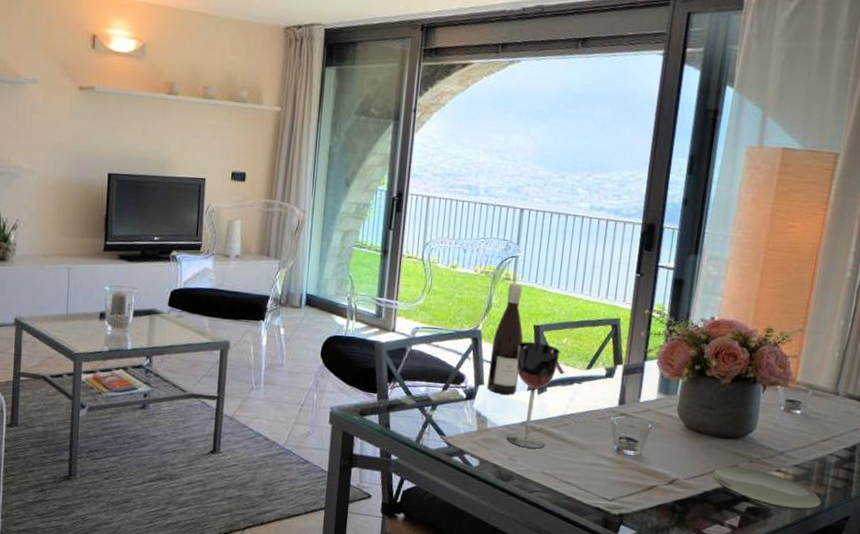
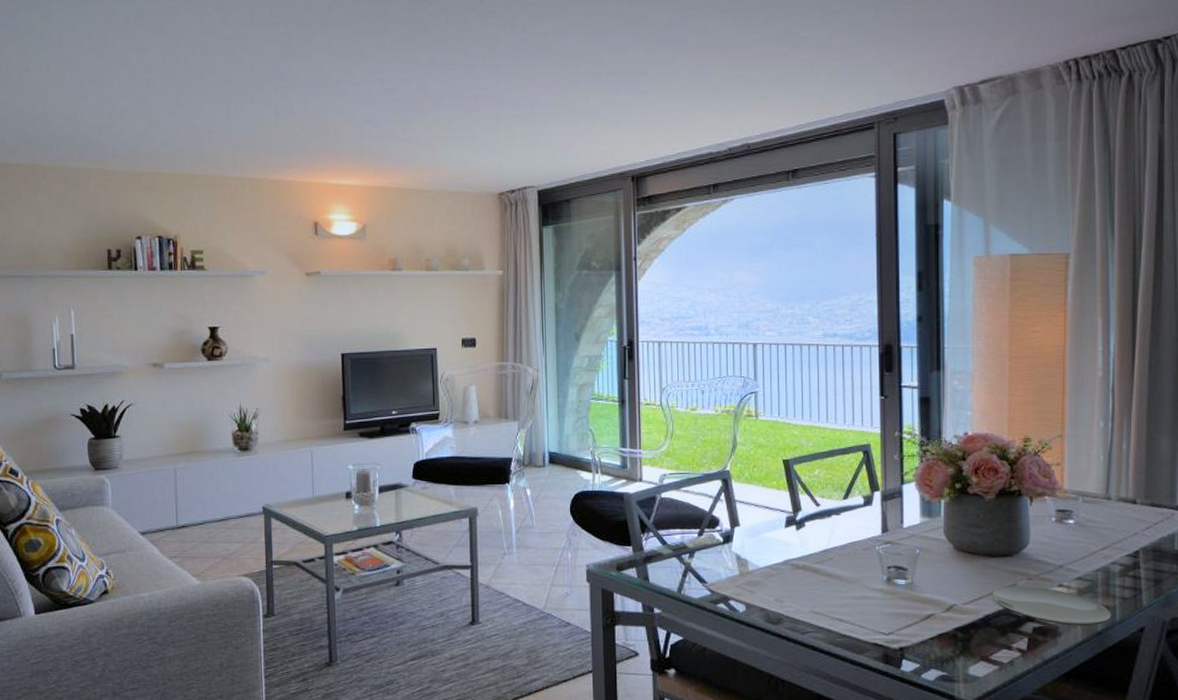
bottle: present [487,284,524,395] -> none [742,420,775,534]
wineglass: present [507,341,560,449] -> none [769,476,813,587]

